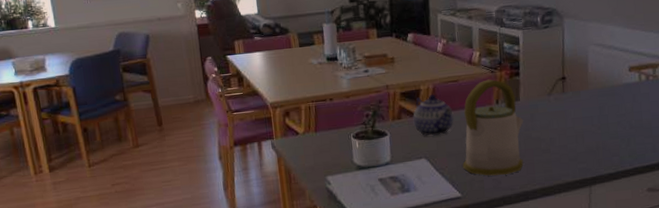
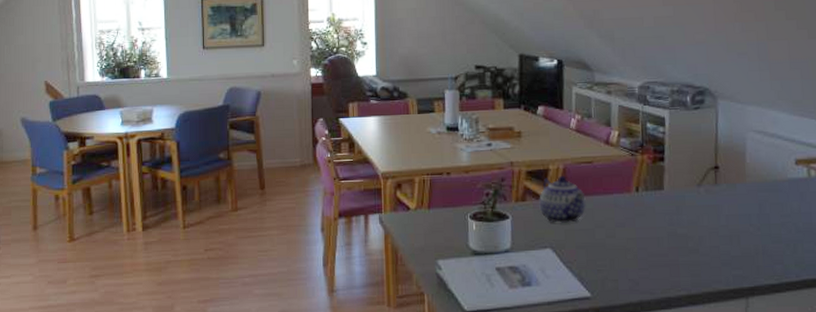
kettle: present [462,79,524,176] -> none [594,163,668,275]

